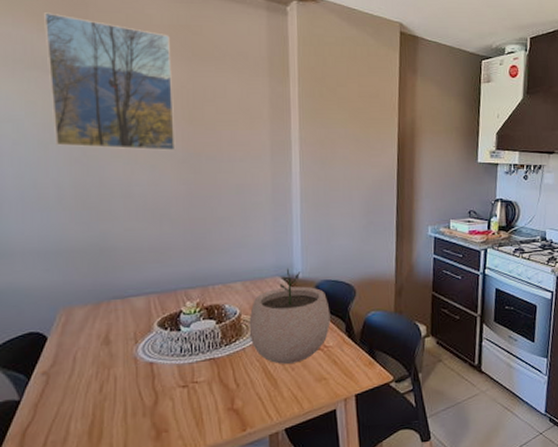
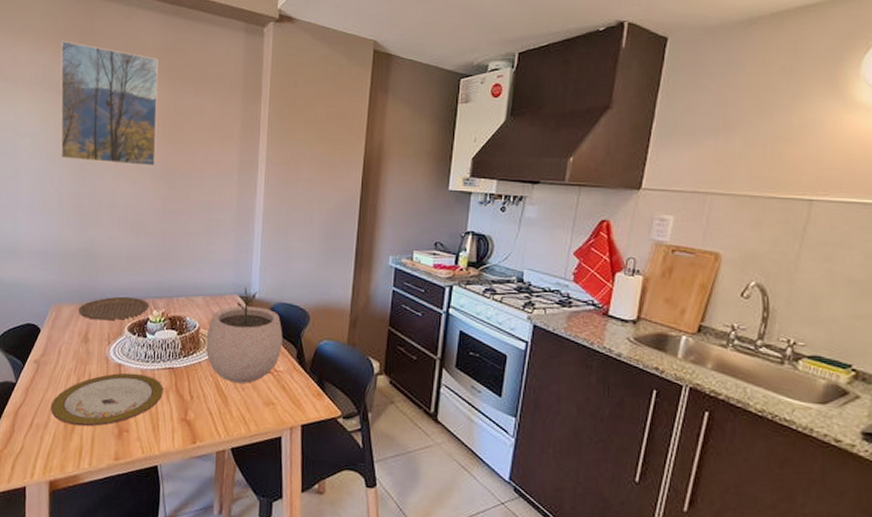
plate: none [68,369,205,436] -> present [50,373,164,427]
plate: none [94,290,181,320] -> present [78,296,150,321]

